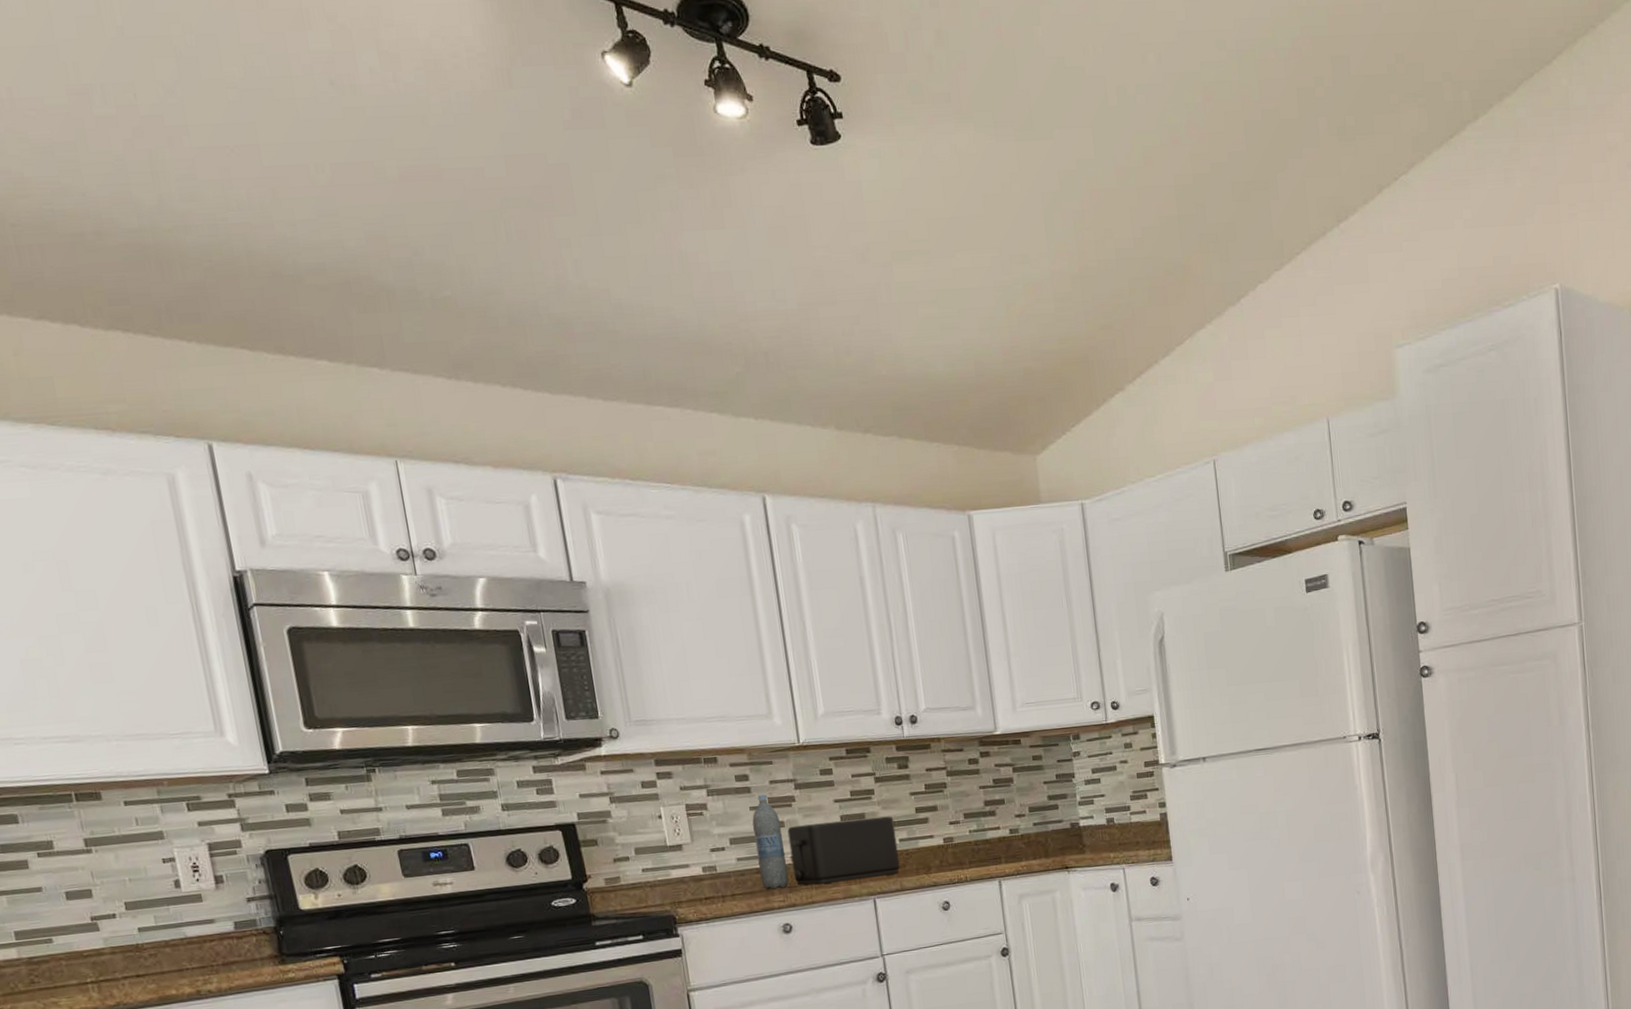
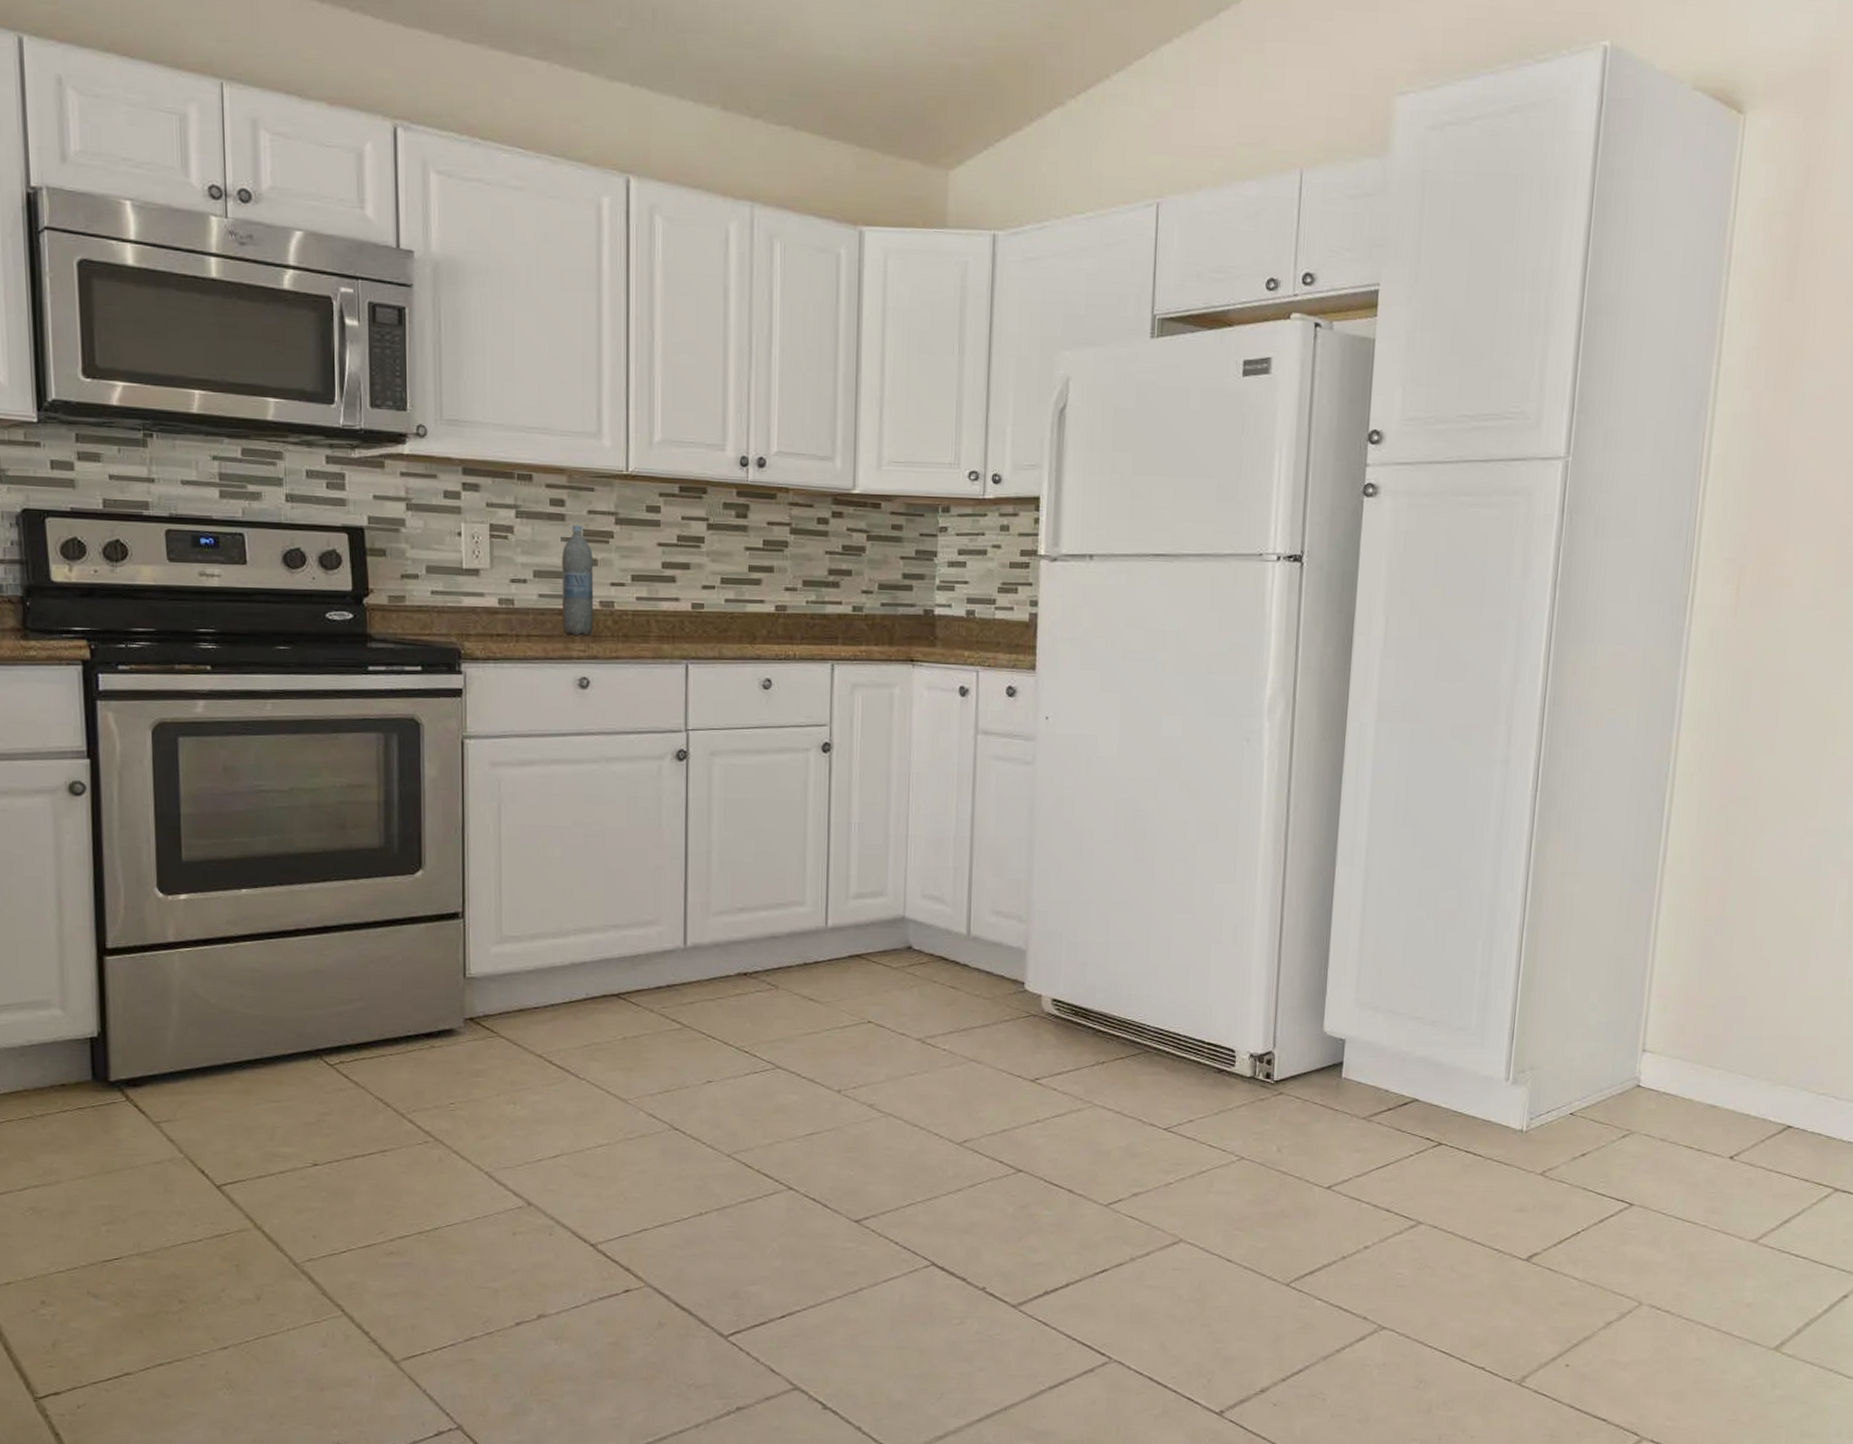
toaster: present [787,816,900,886] -> none [600,566,722,640]

